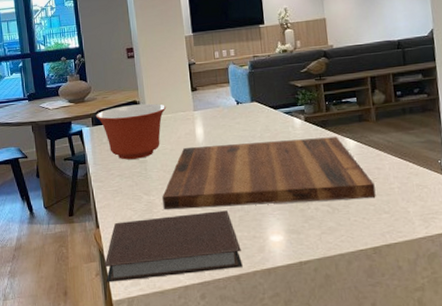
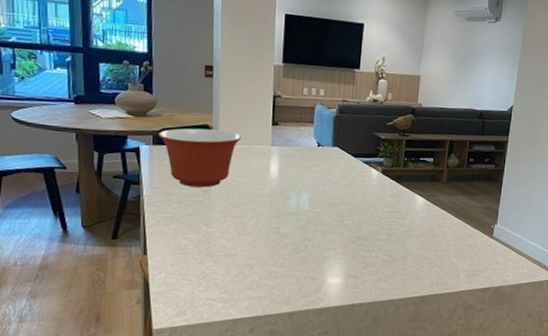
notebook: present [104,210,243,283] -> none [147,249,298,311]
cutting board: present [162,136,376,210] -> none [223,183,434,253]

